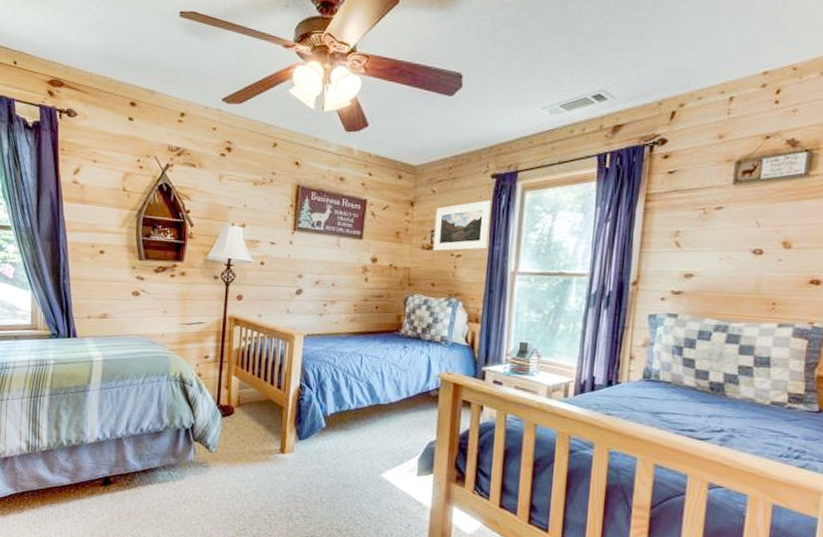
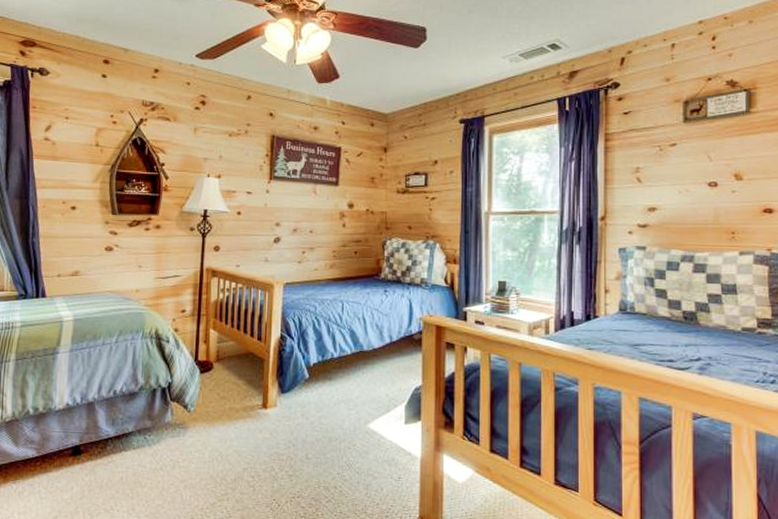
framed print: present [433,199,492,252] -> none [408,143,462,195]

